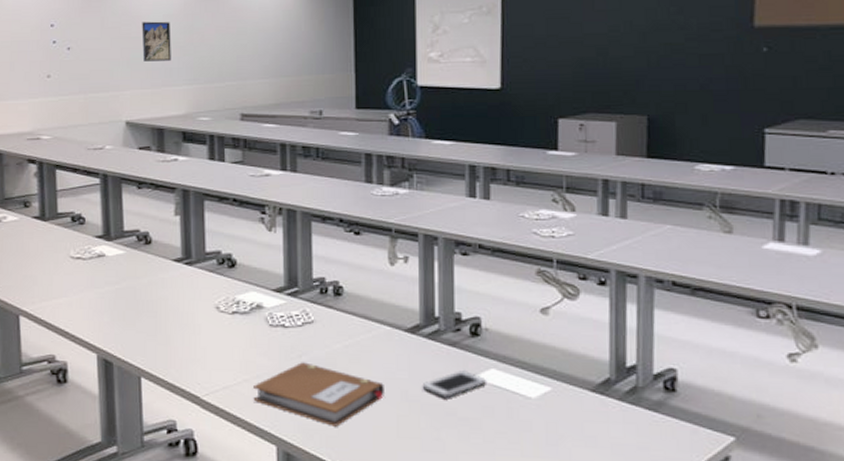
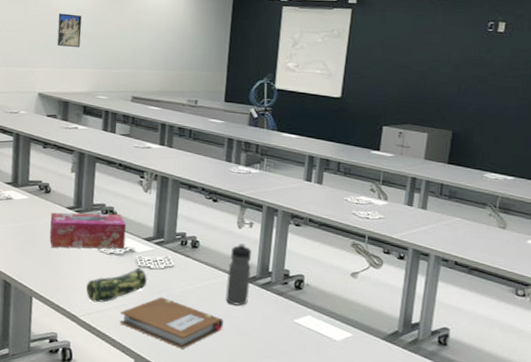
tissue box: none [154,261,250,312] -> present [49,212,127,249]
pencil case: none [206,326,282,377] -> present [85,266,147,303]
water bottle: none [383,284,414,364] -> present [225,243,251,306]
cell phone: present [422,371,486,398] -> none [252,315,303,335]

